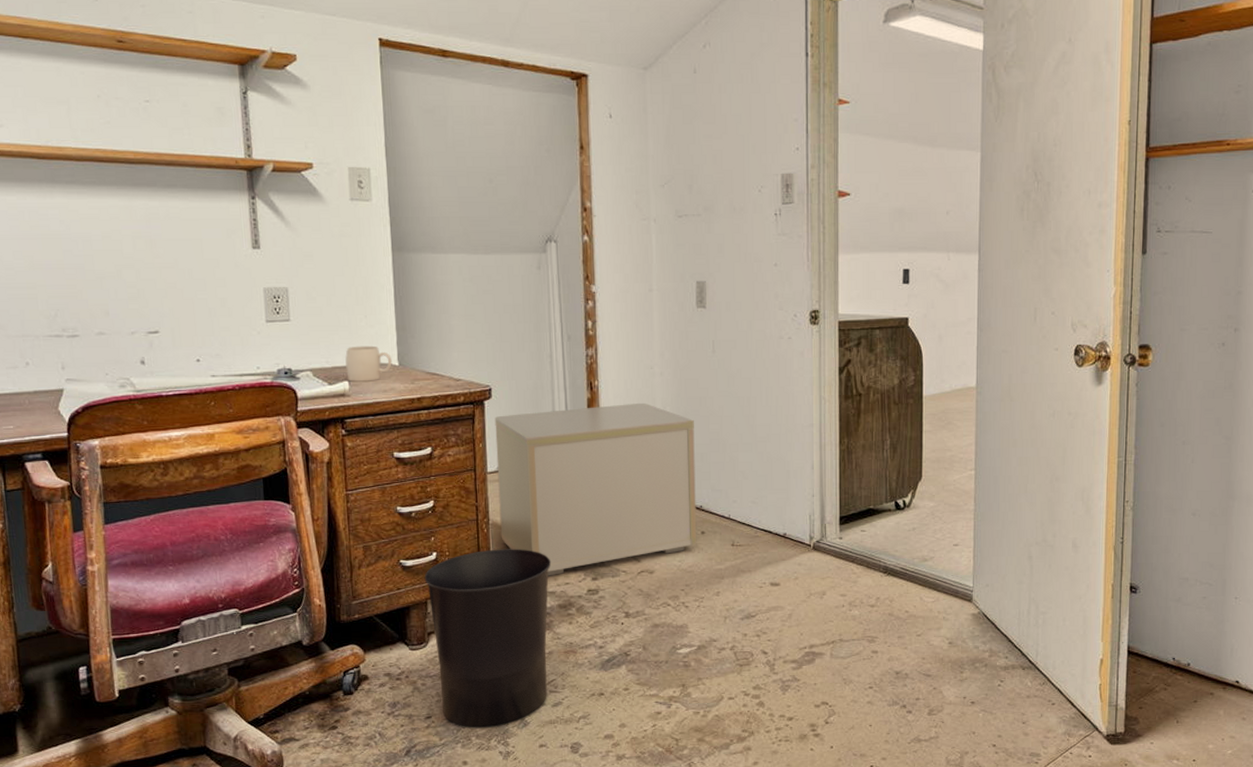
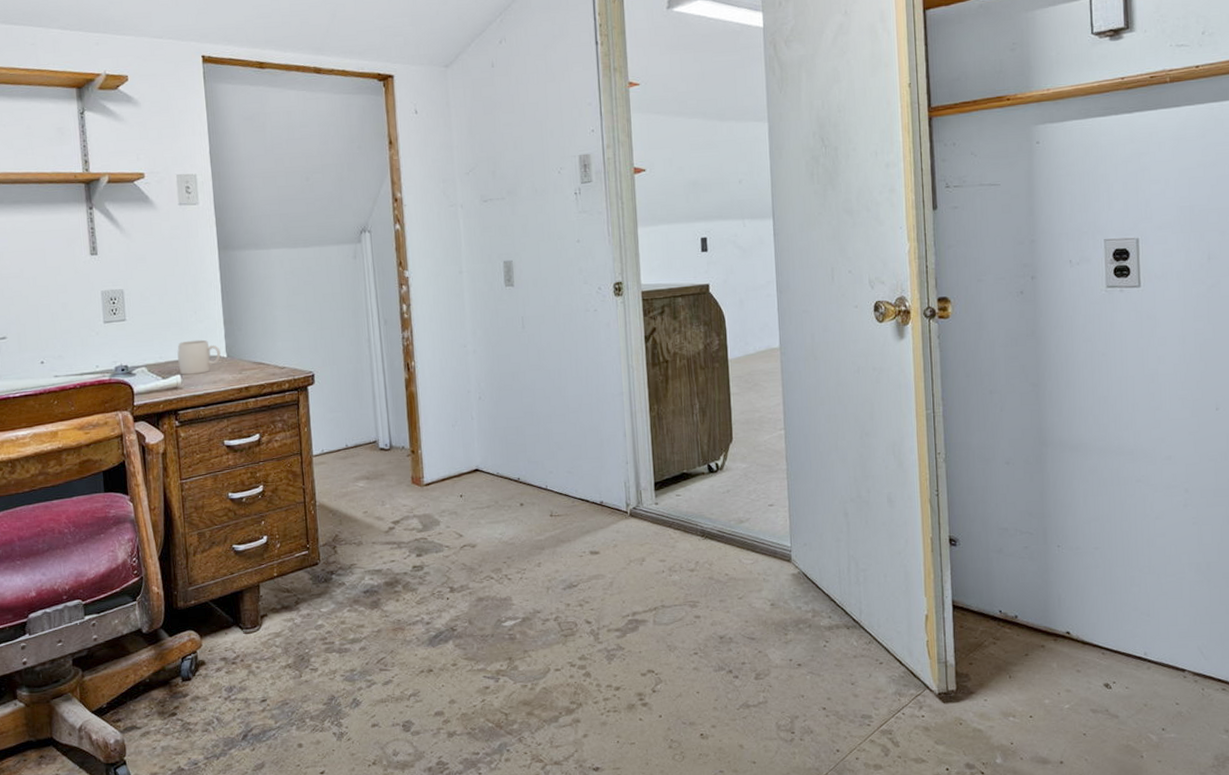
waste bin: present [424,549,552,727] -> none [256,528,378,709]
nightstand: present [494,402,697,576] -> none [318,380,517,555]

